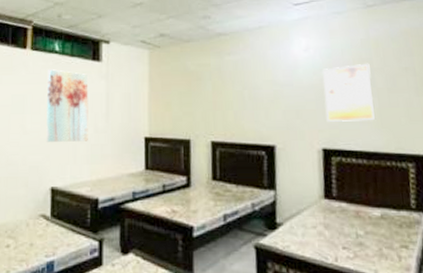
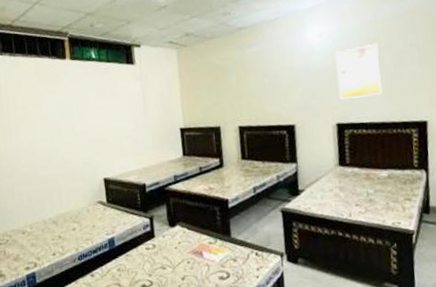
wall art: present [46,69,89,142] -> none [88,75,131,140]

